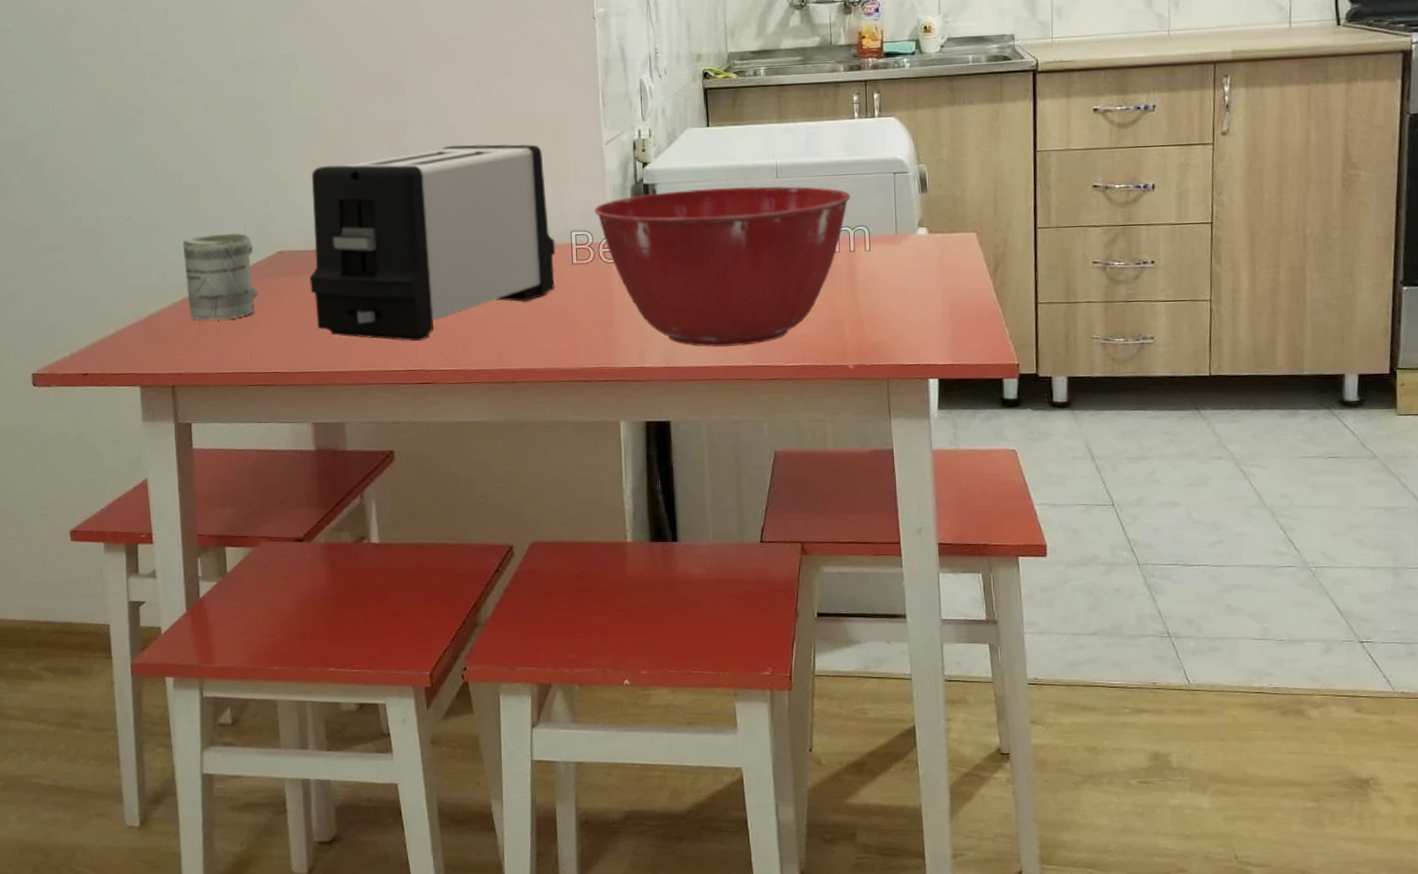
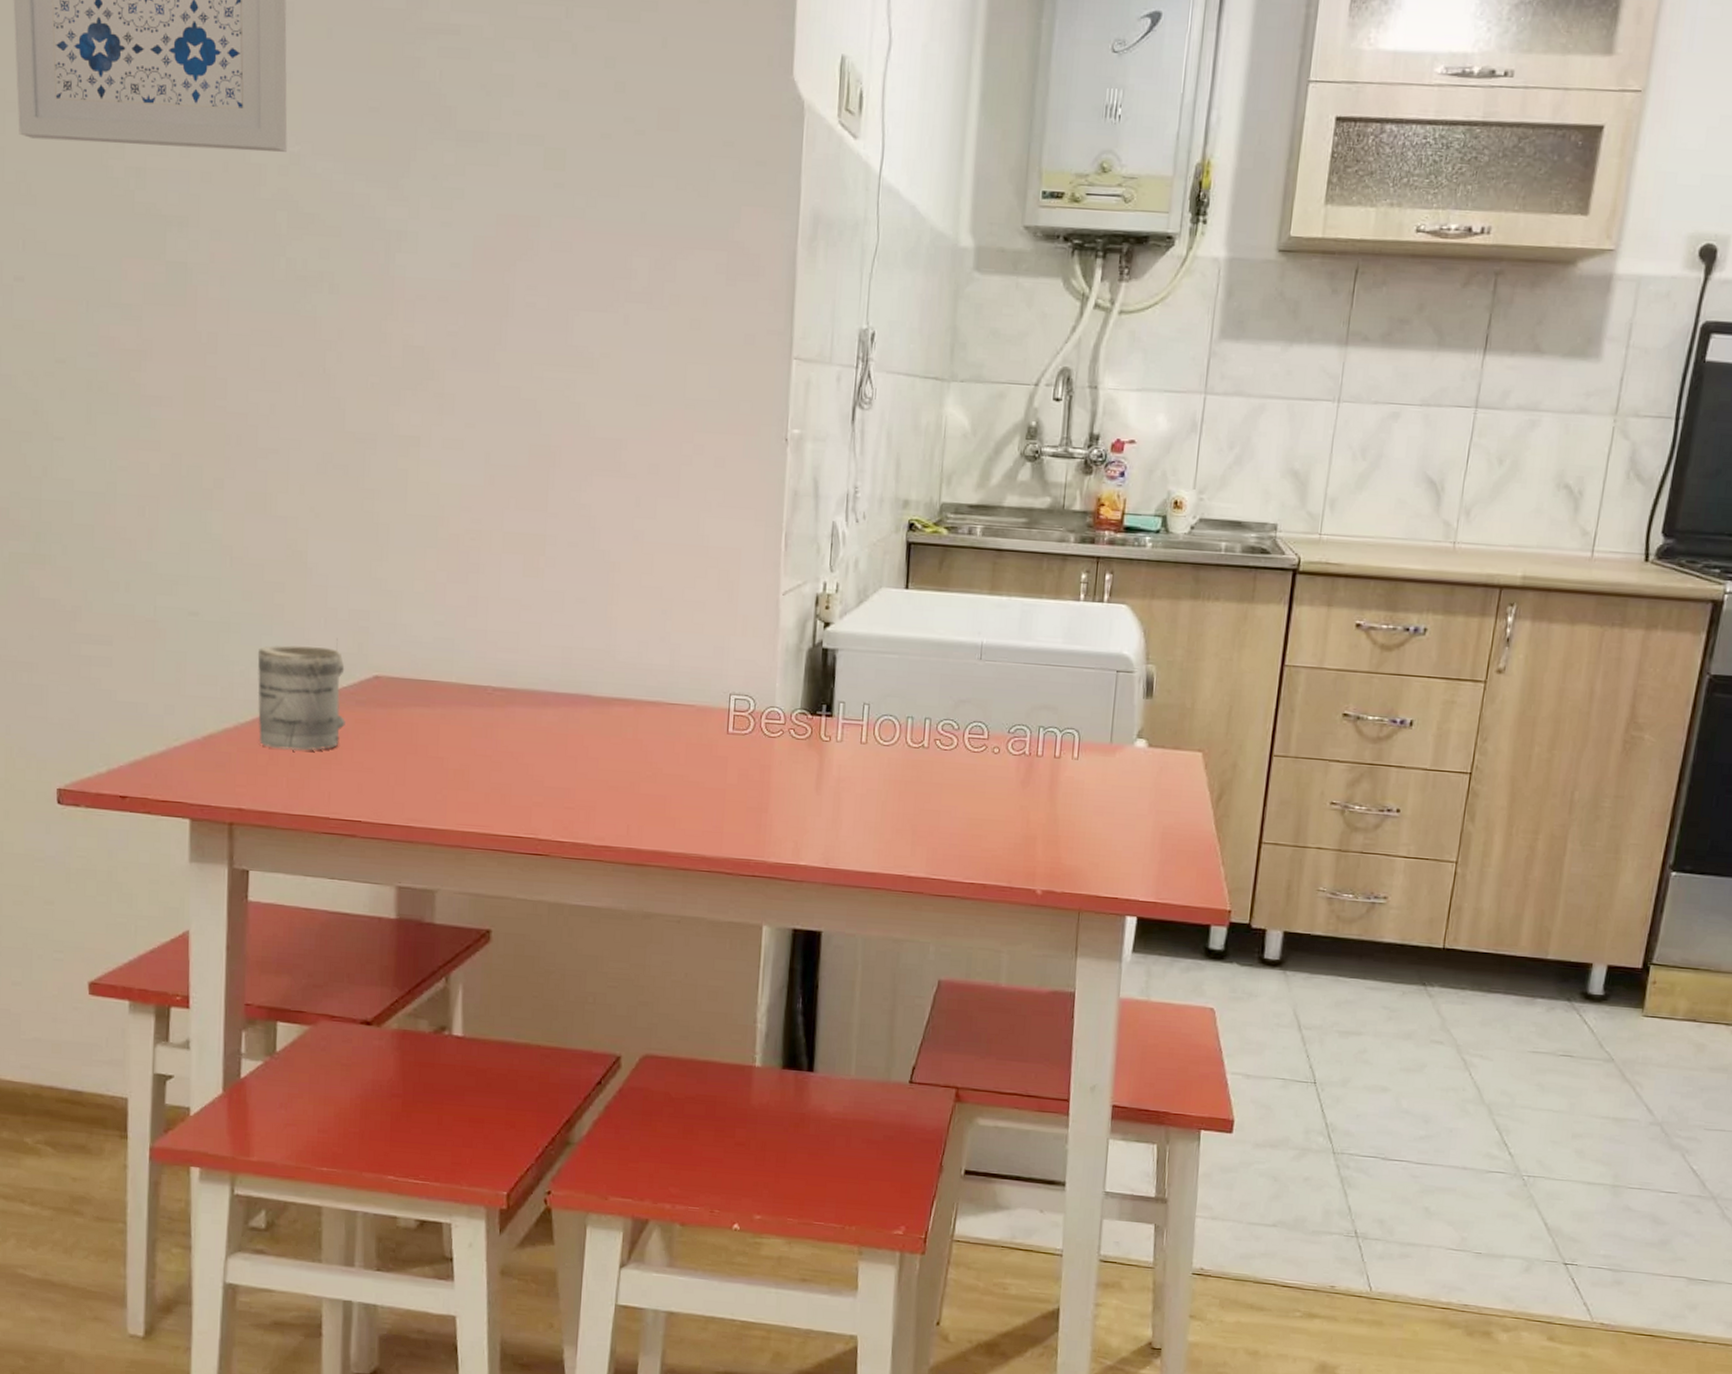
toaster: present [309,144,556,342] -> none [408,572,710,803]
mixing bowl: present [594,186,851,348] -> none [761,660,1064,853]

